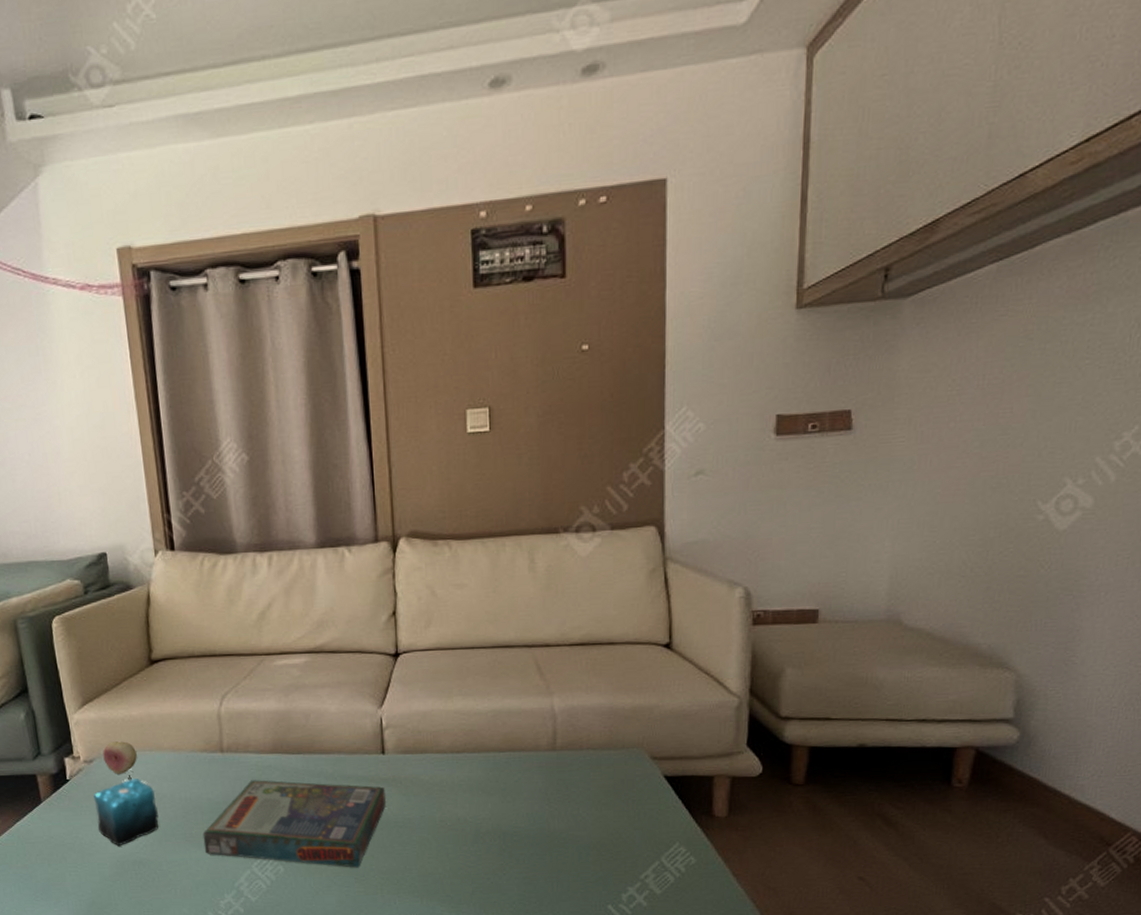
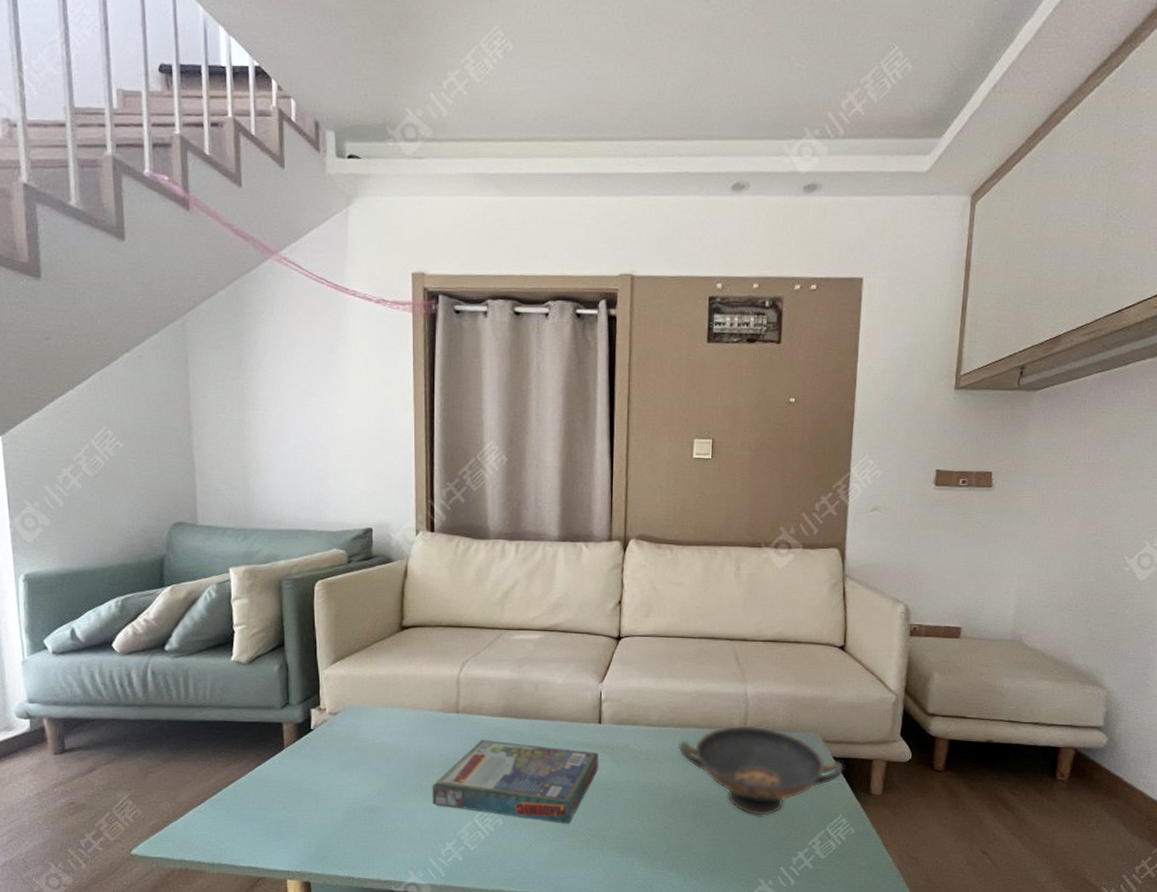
candle: present [93,774,159,847] -> none [334,727,393,794]
fruit: present [102,741,137,774] -> none [348,697,379,727]
decorative bowl: none [476,745,679,848] -> present [678,725,844,816]

